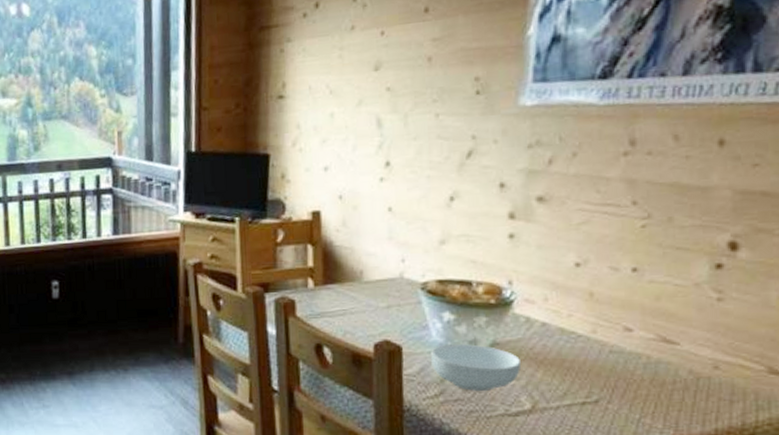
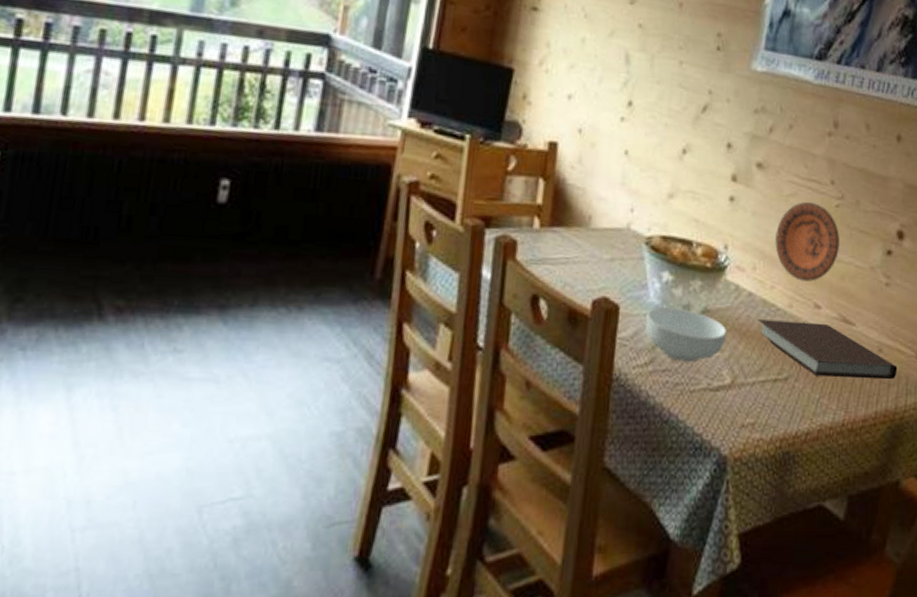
notebook: none [556,345,742,397] -> present [758,319,898,380]
decorative plate: none [568,226,650,306] -> present [775,201,840,282]

